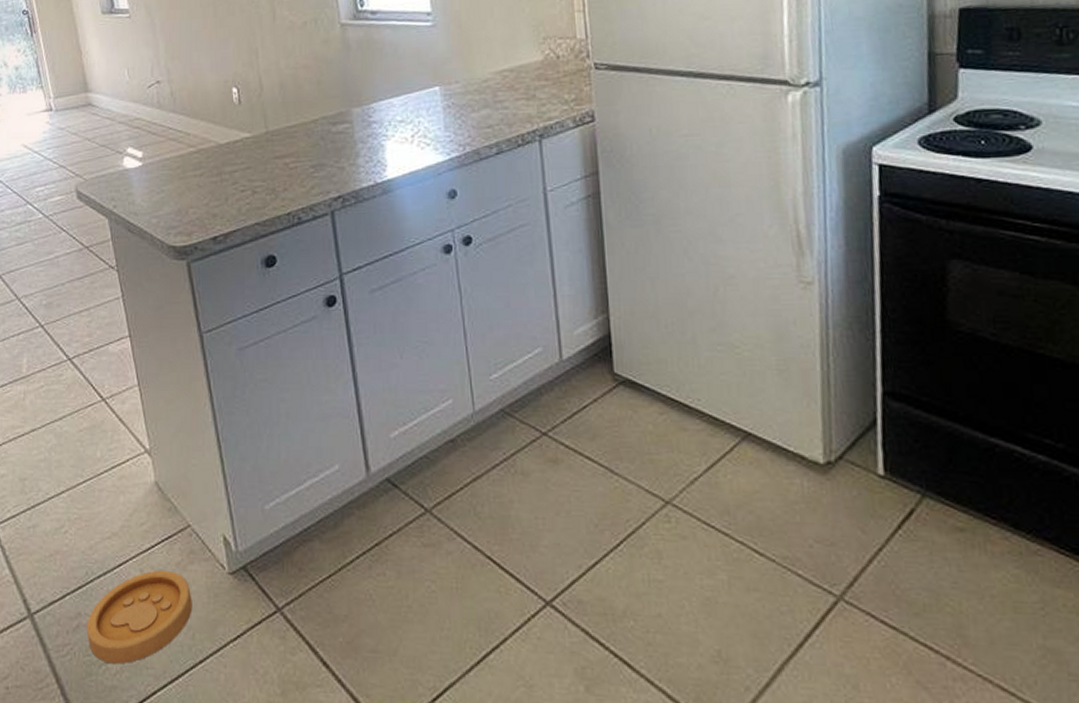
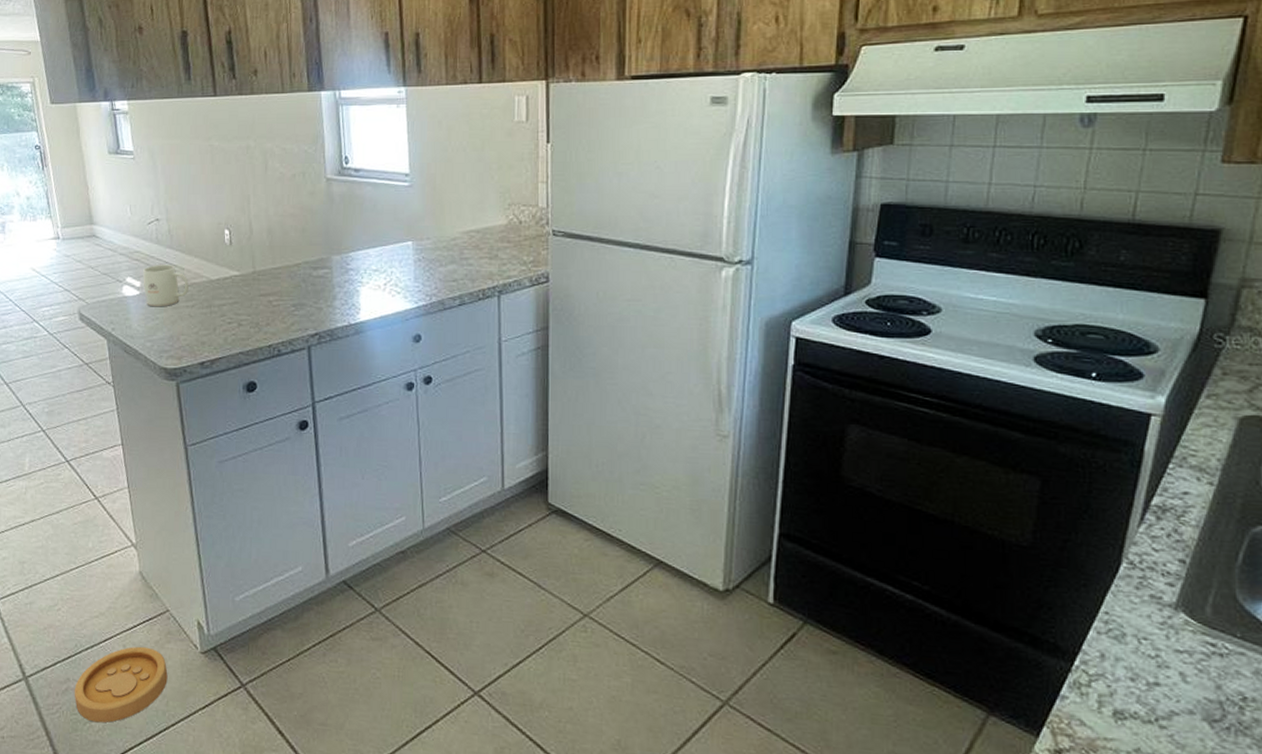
mug: none [145,130,196,179] -> present [143,264,189,307]

